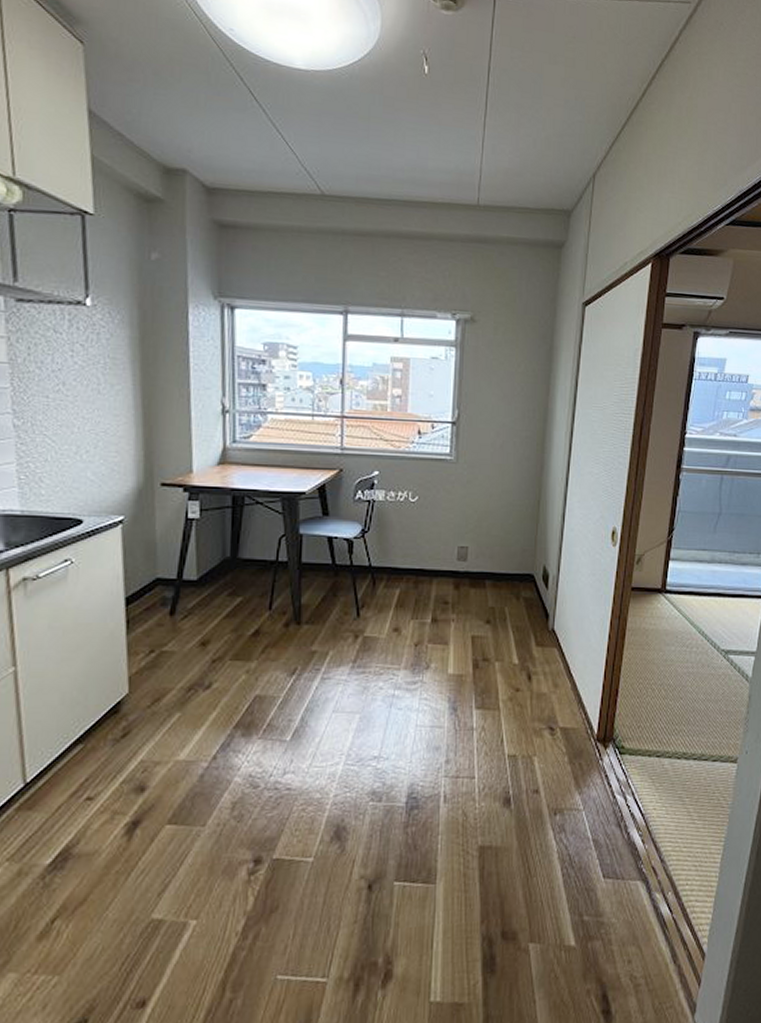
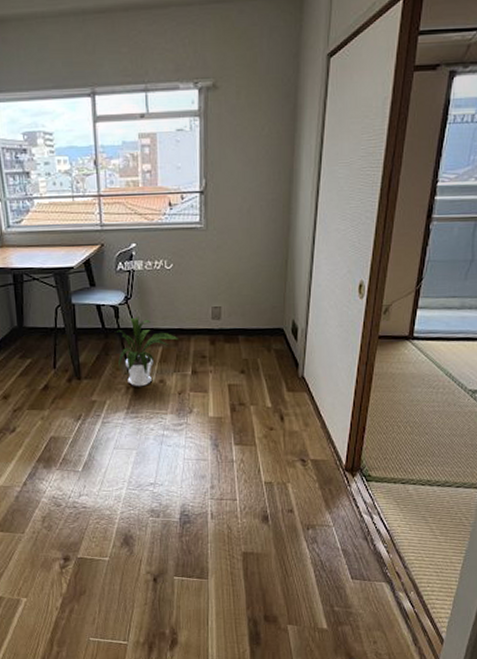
house plant: none [346,553,420,636] -> present [114,317,180,387]

